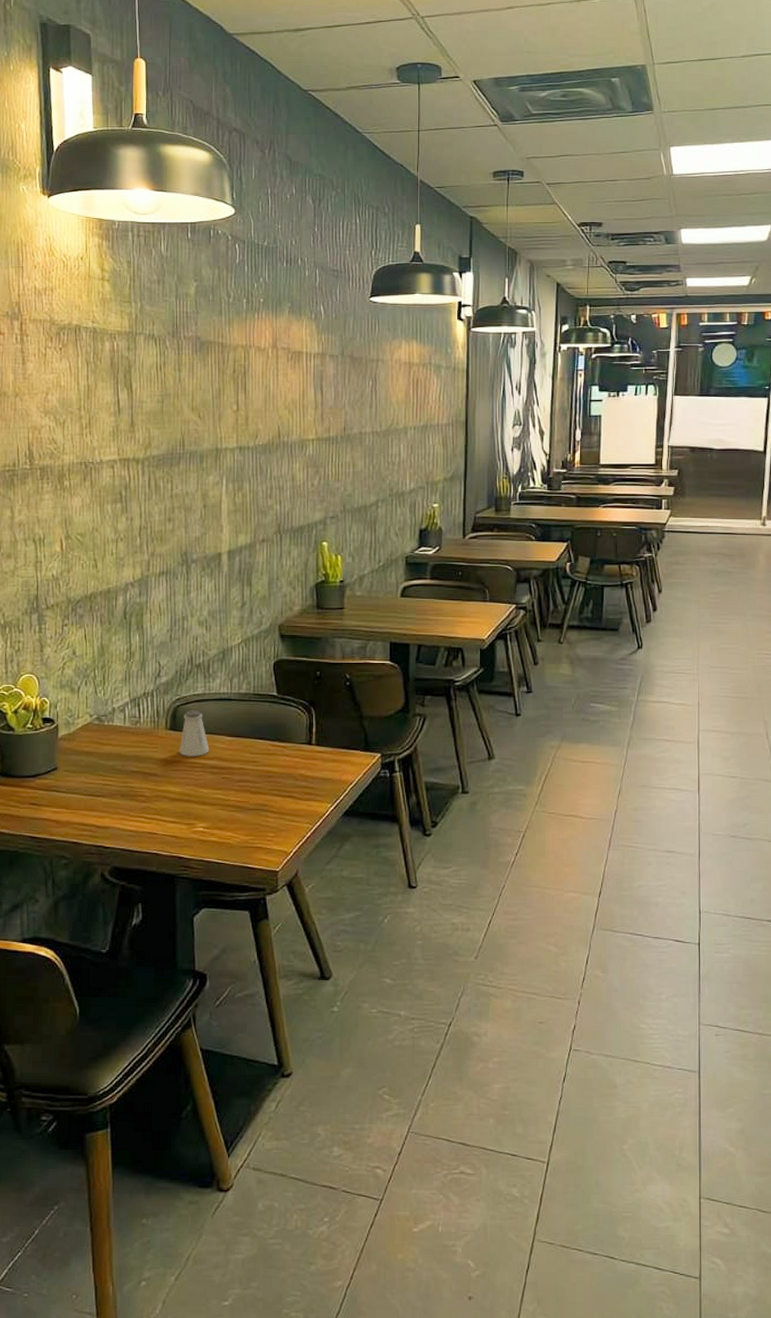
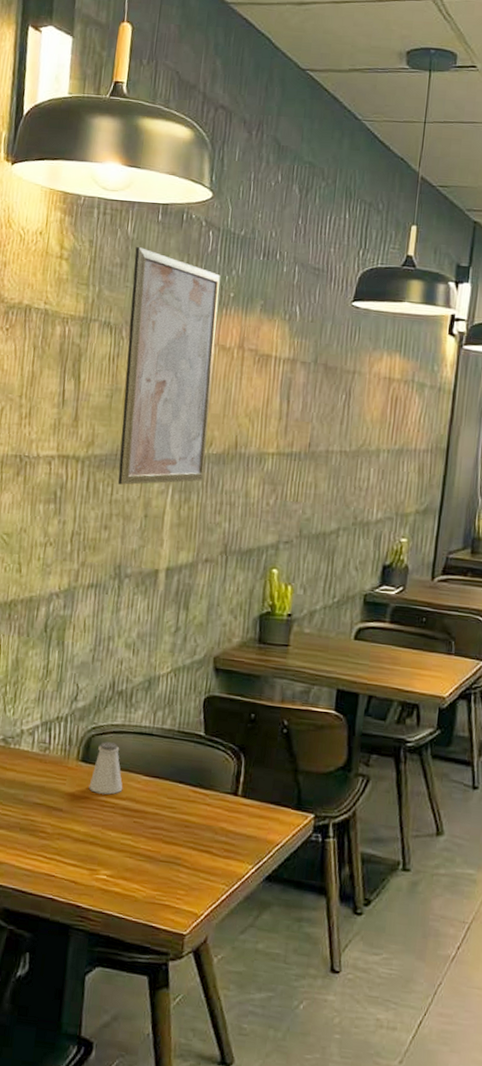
wall art: none [170,263,253,480] -> present [117,246,220,485]

